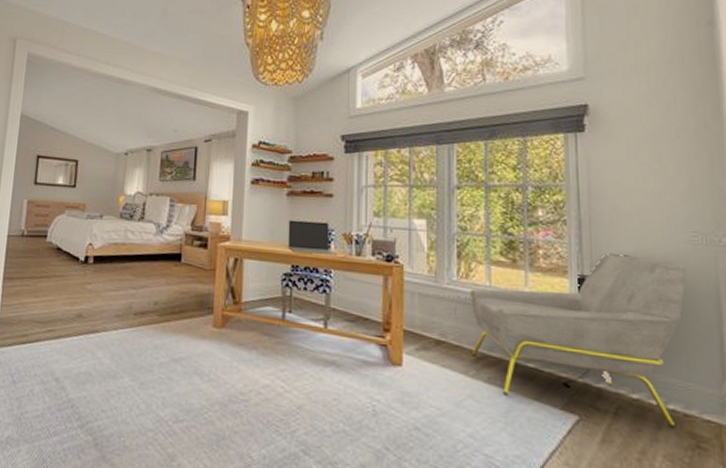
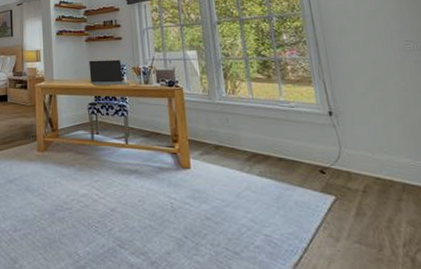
armchair: present [470,253,686,429] -> none [237,64,414,199]

